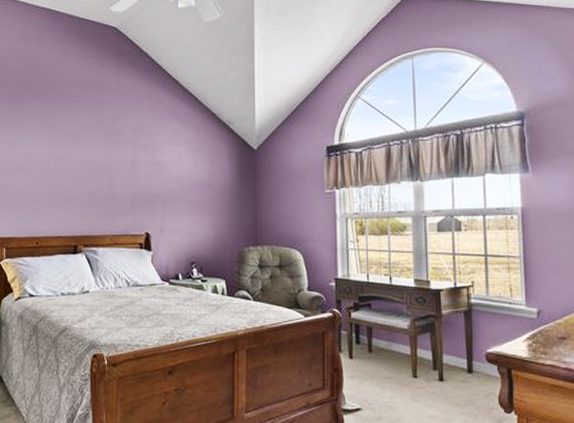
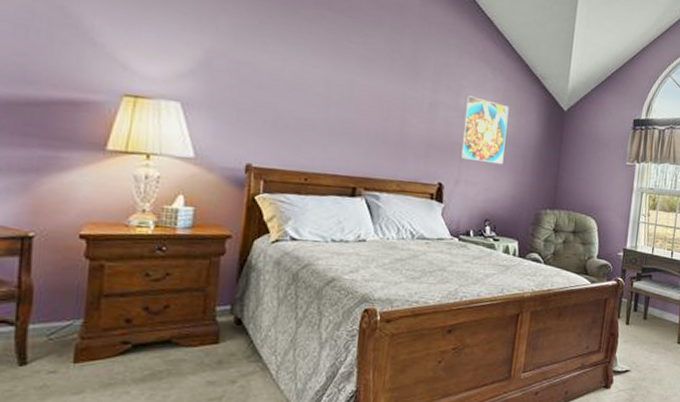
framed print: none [161,150,202,209] -> present [460,95,509,165]

